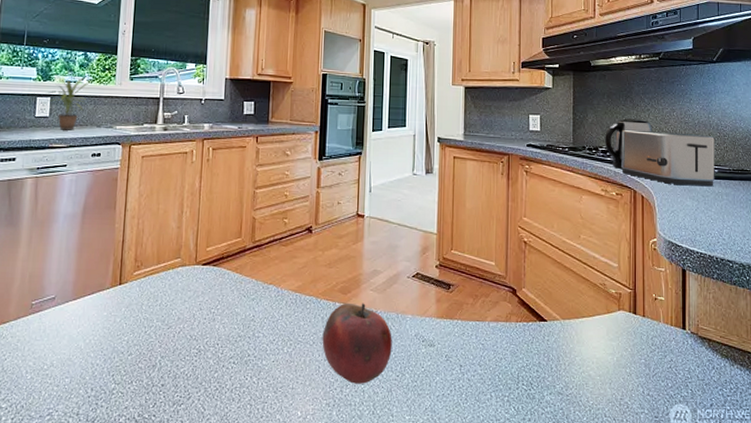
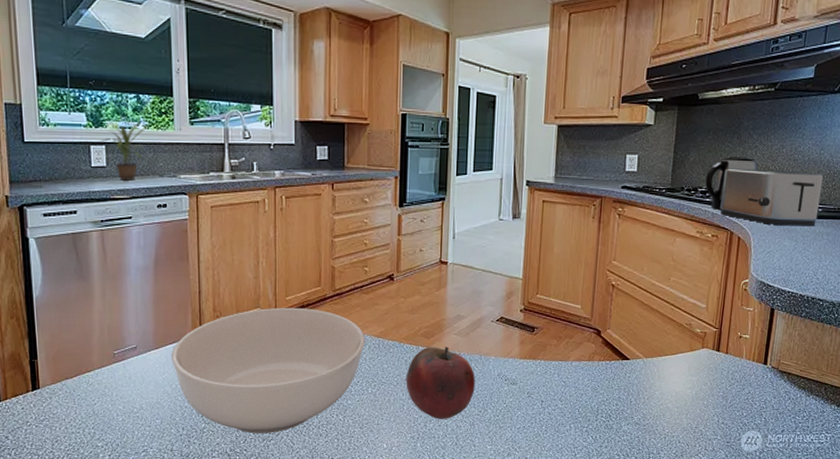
bowl: none [88,258,283,397] -> present [171,307,365,433]

